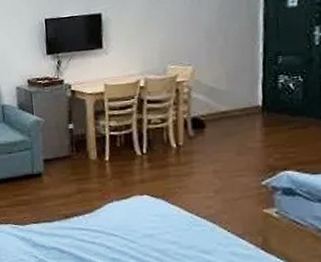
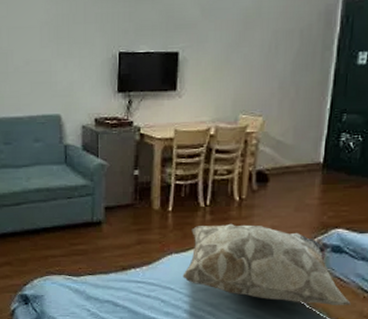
decorative pillow: none [126,170,312,249] -> present [182,223,351,305]

